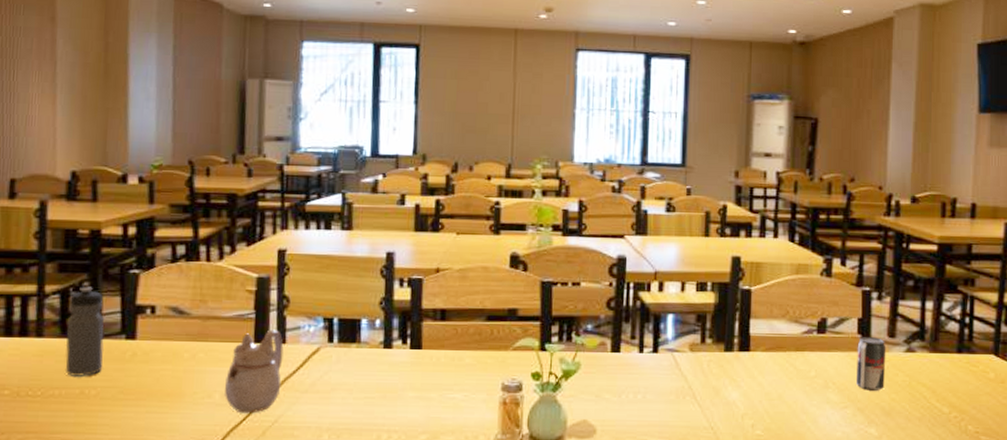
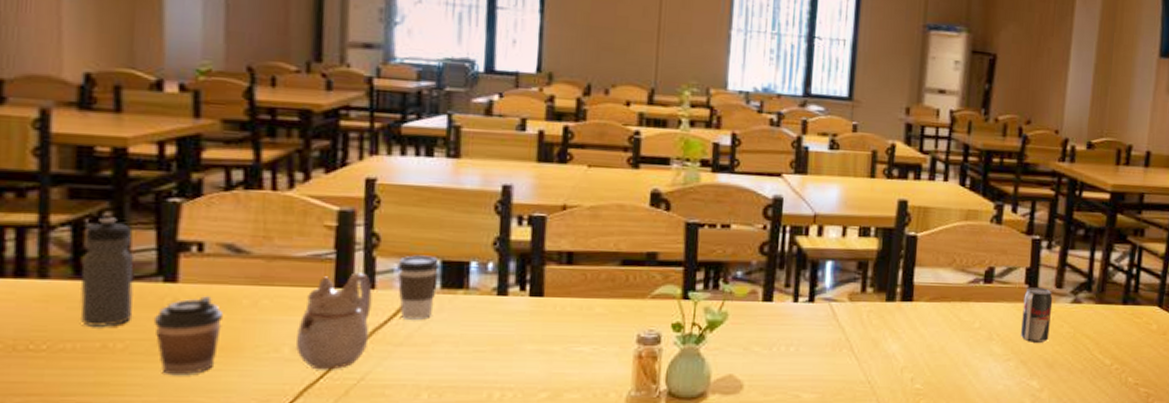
coffee cup: none [118,351,169,418] -> present [153,296,223,376]
coffee cup: none [303,314,336,370] -> present [397,255,439,320]

